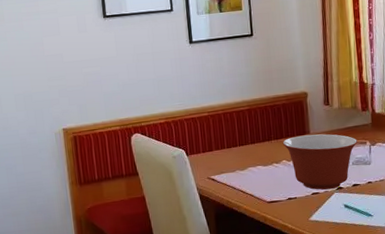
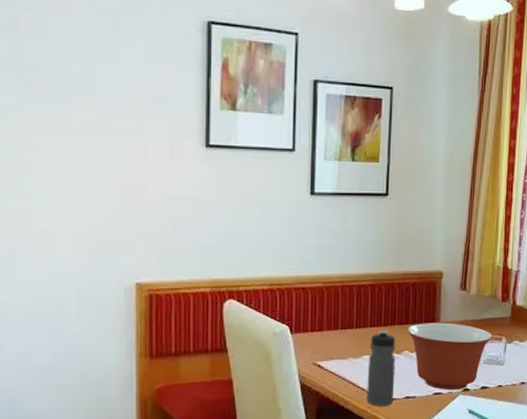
water bottle: none [253,145,278,208] -> present [366,330,396,406]

